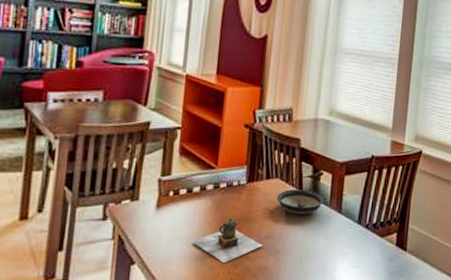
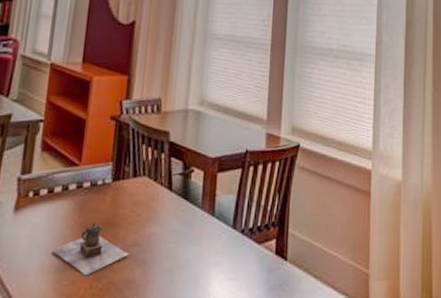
saucer: present [277,189,324,215] -> none [144,189,195,219]

